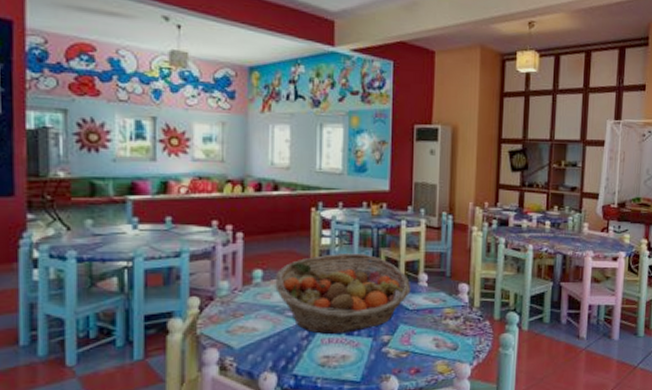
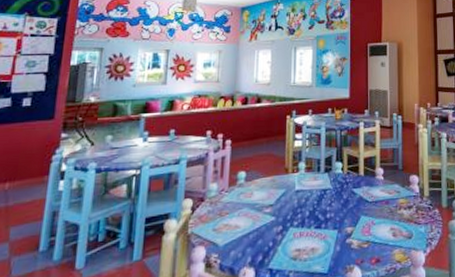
fruit basket: present [275,253,411,335] -> none [256,153,370,229]

